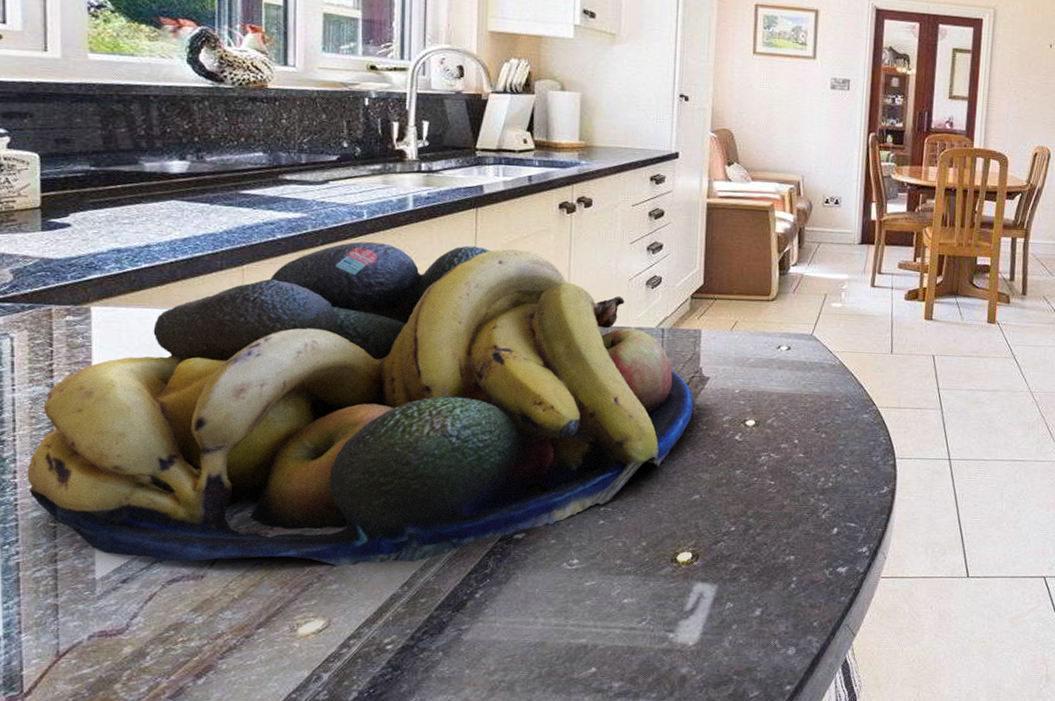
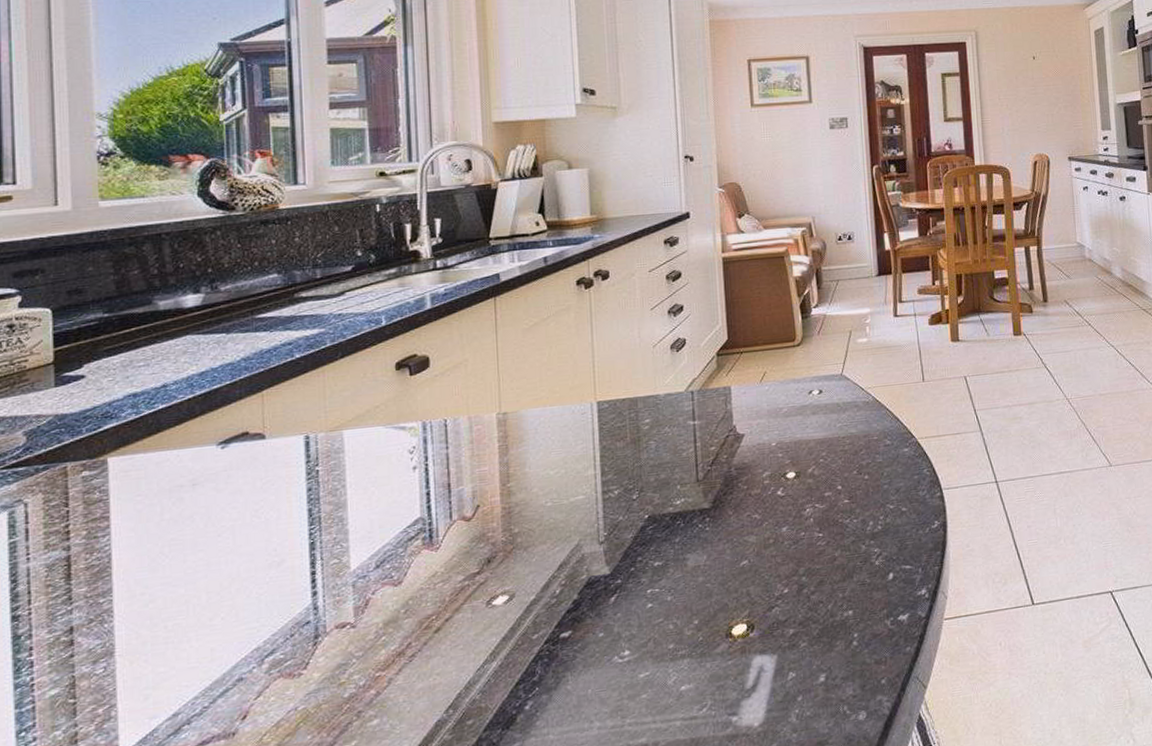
fruit bowl: present [27,241,694,567] -> none [43,332,732,725]

